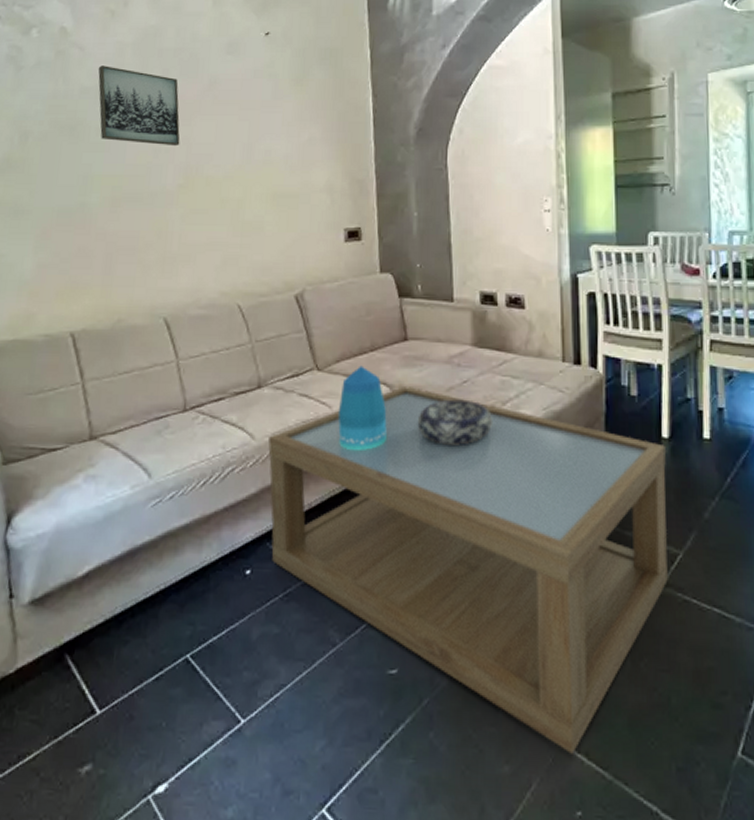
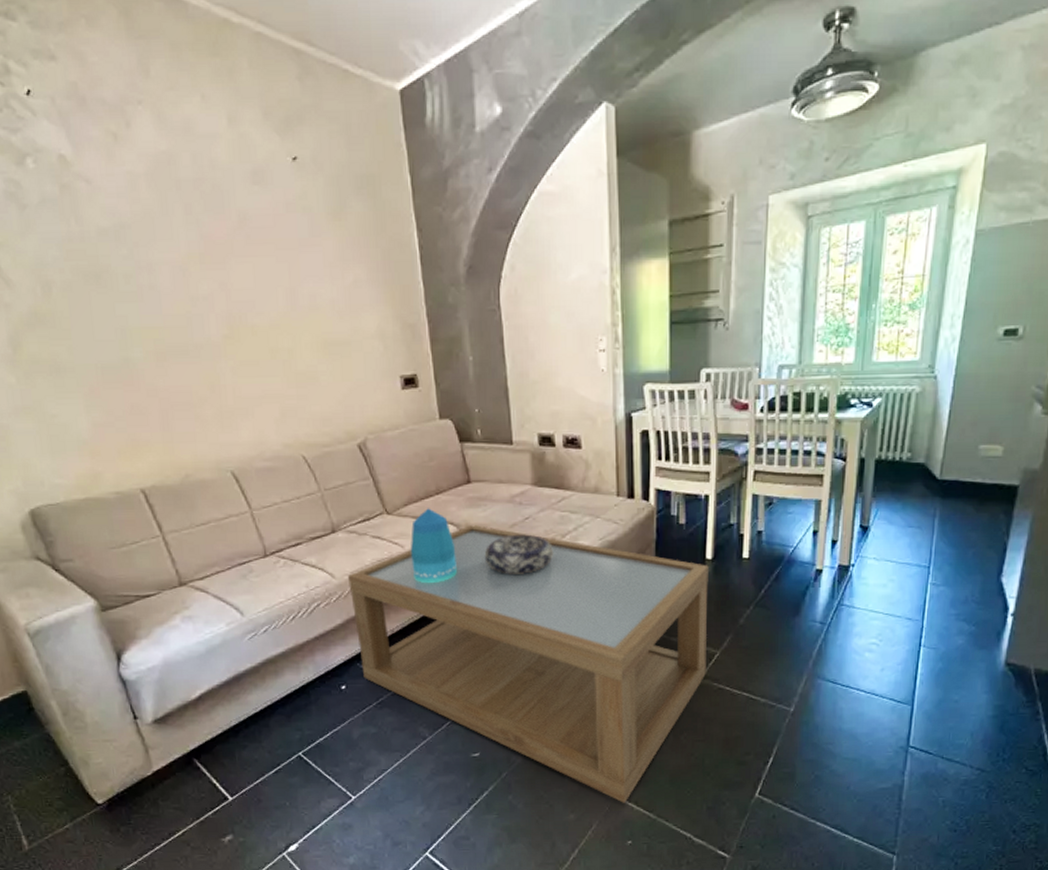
wall art: present [98,66,180,146] -> none [111,201,218,294]

